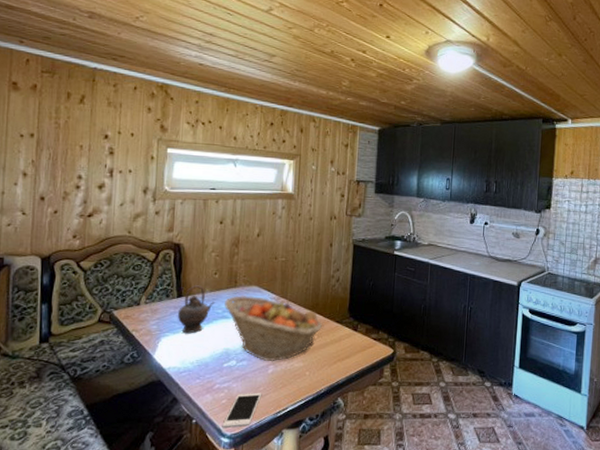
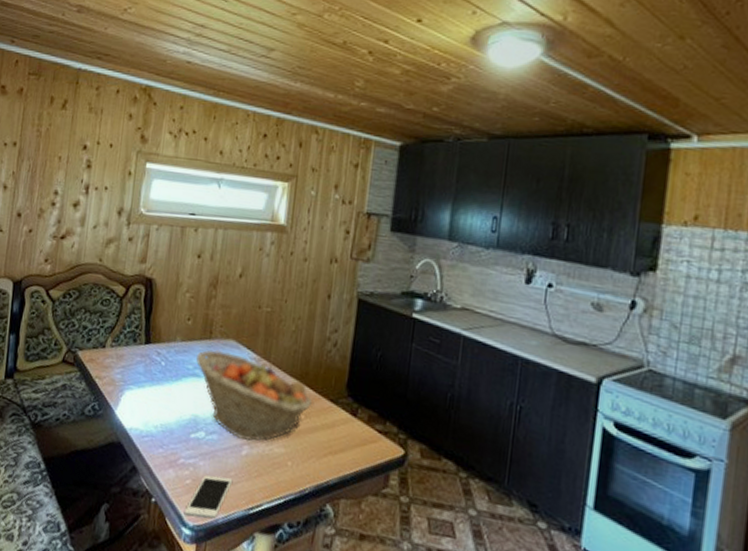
teapot: present [178,285,215,334] -> none [144,331,186,390]

